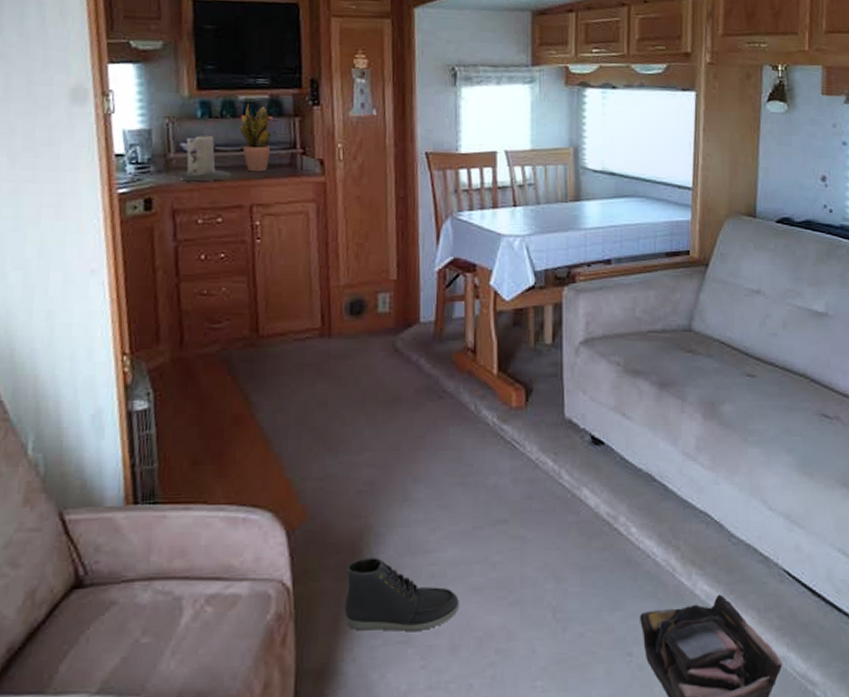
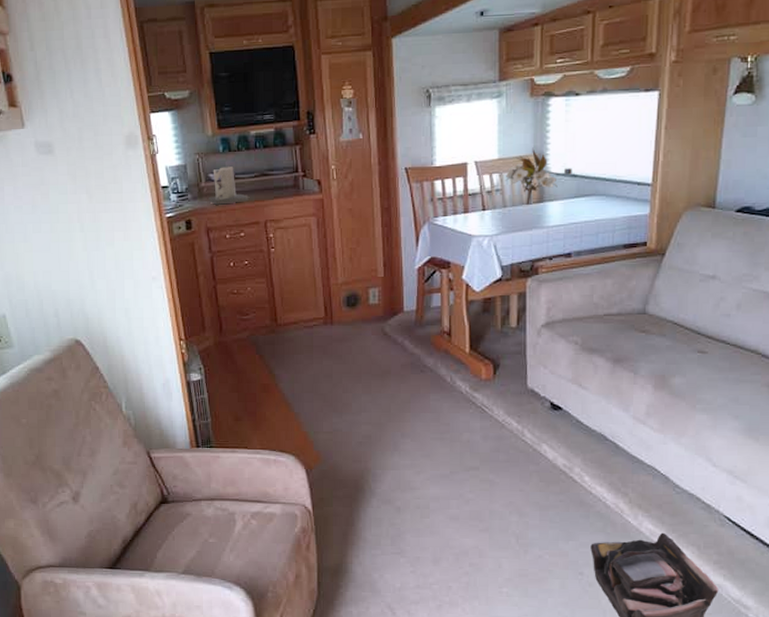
potted plant: present [240,103,277,172] -> none [253,136,282,194]
sneaker: present [344,558,460,631] -> none [351,491,441,546]
flower arrangement: none [538,140,610,203] -> present [505,147,572,205]

